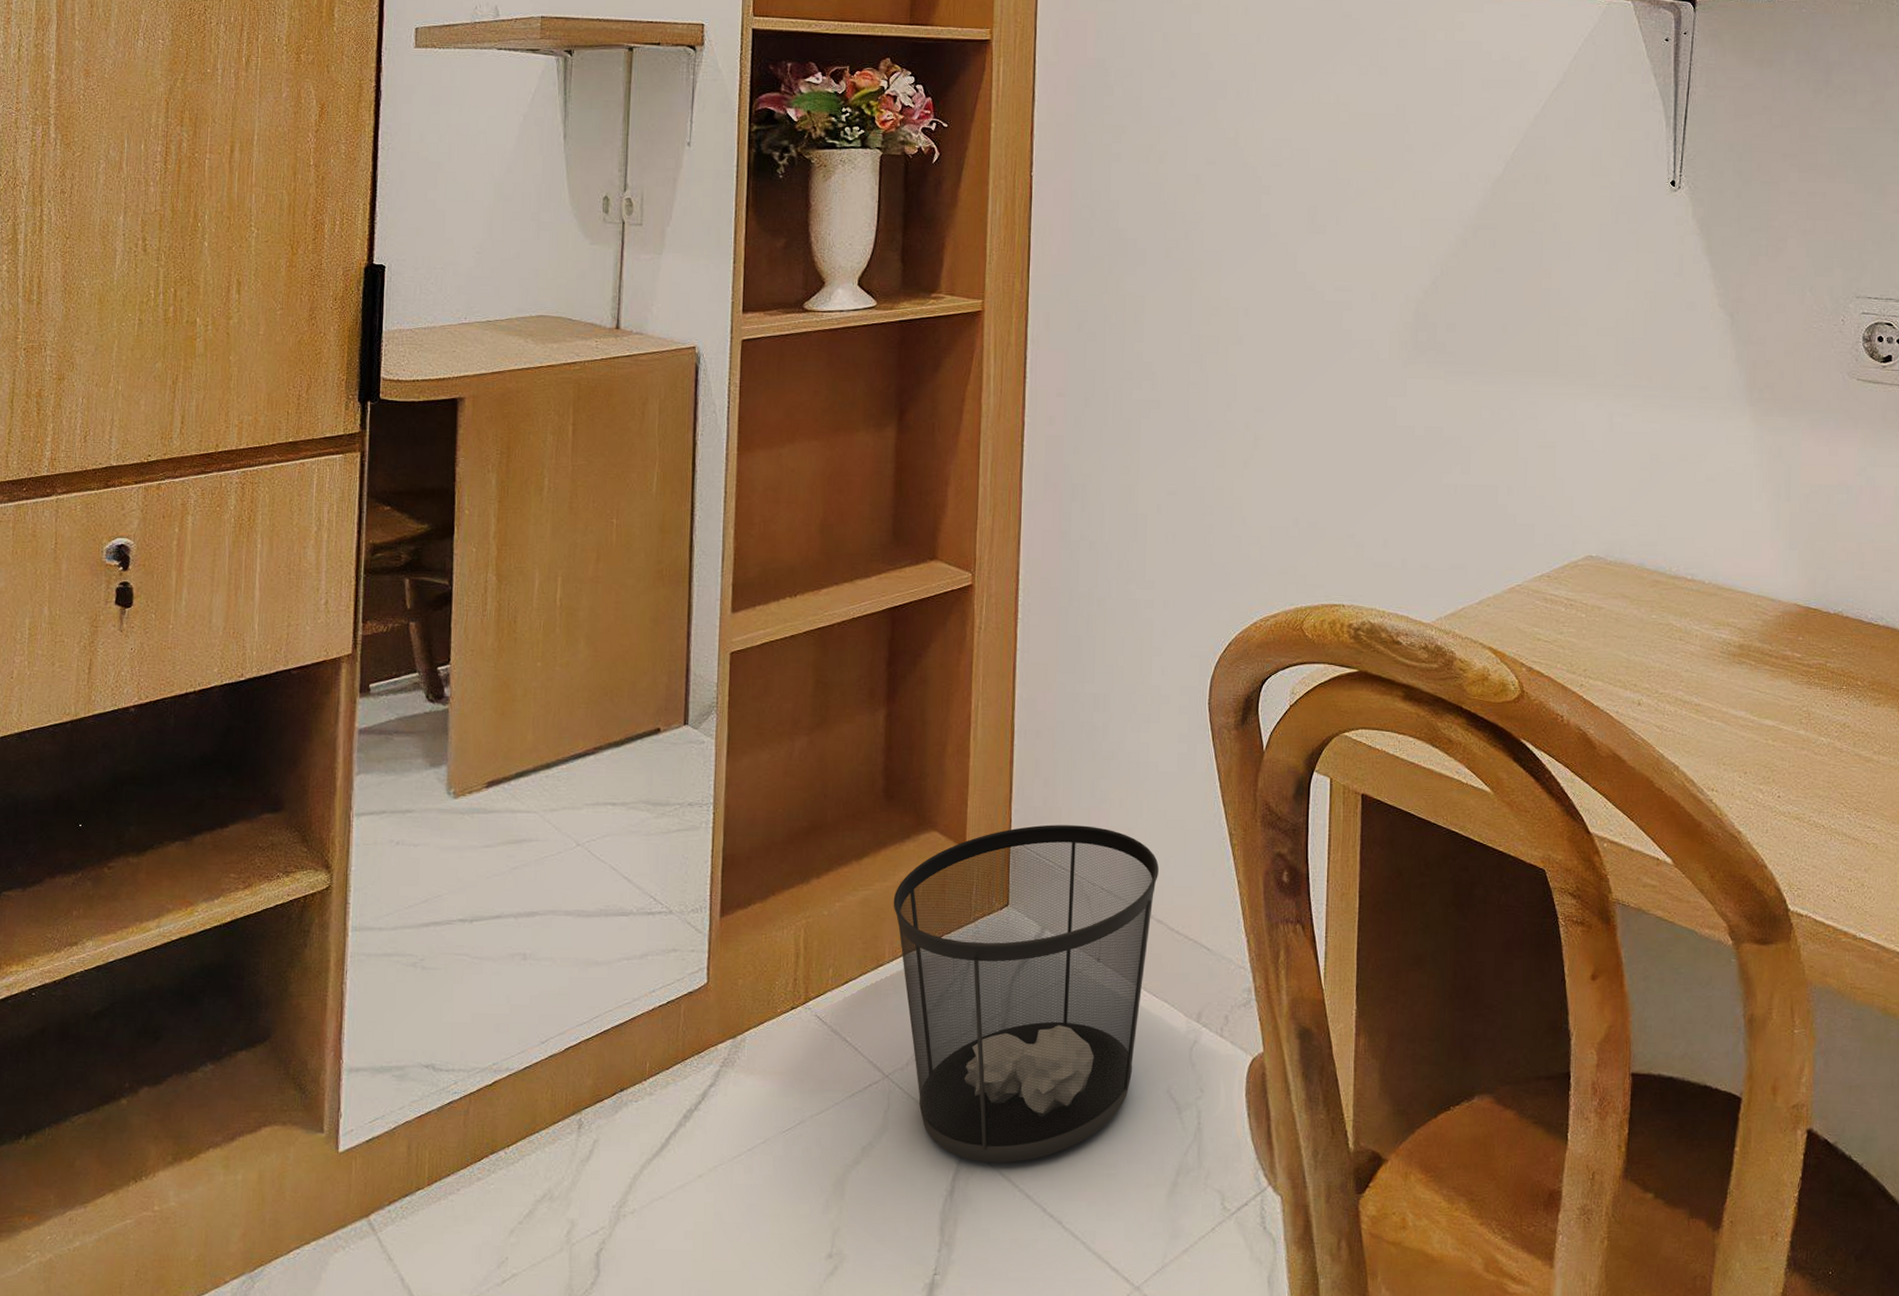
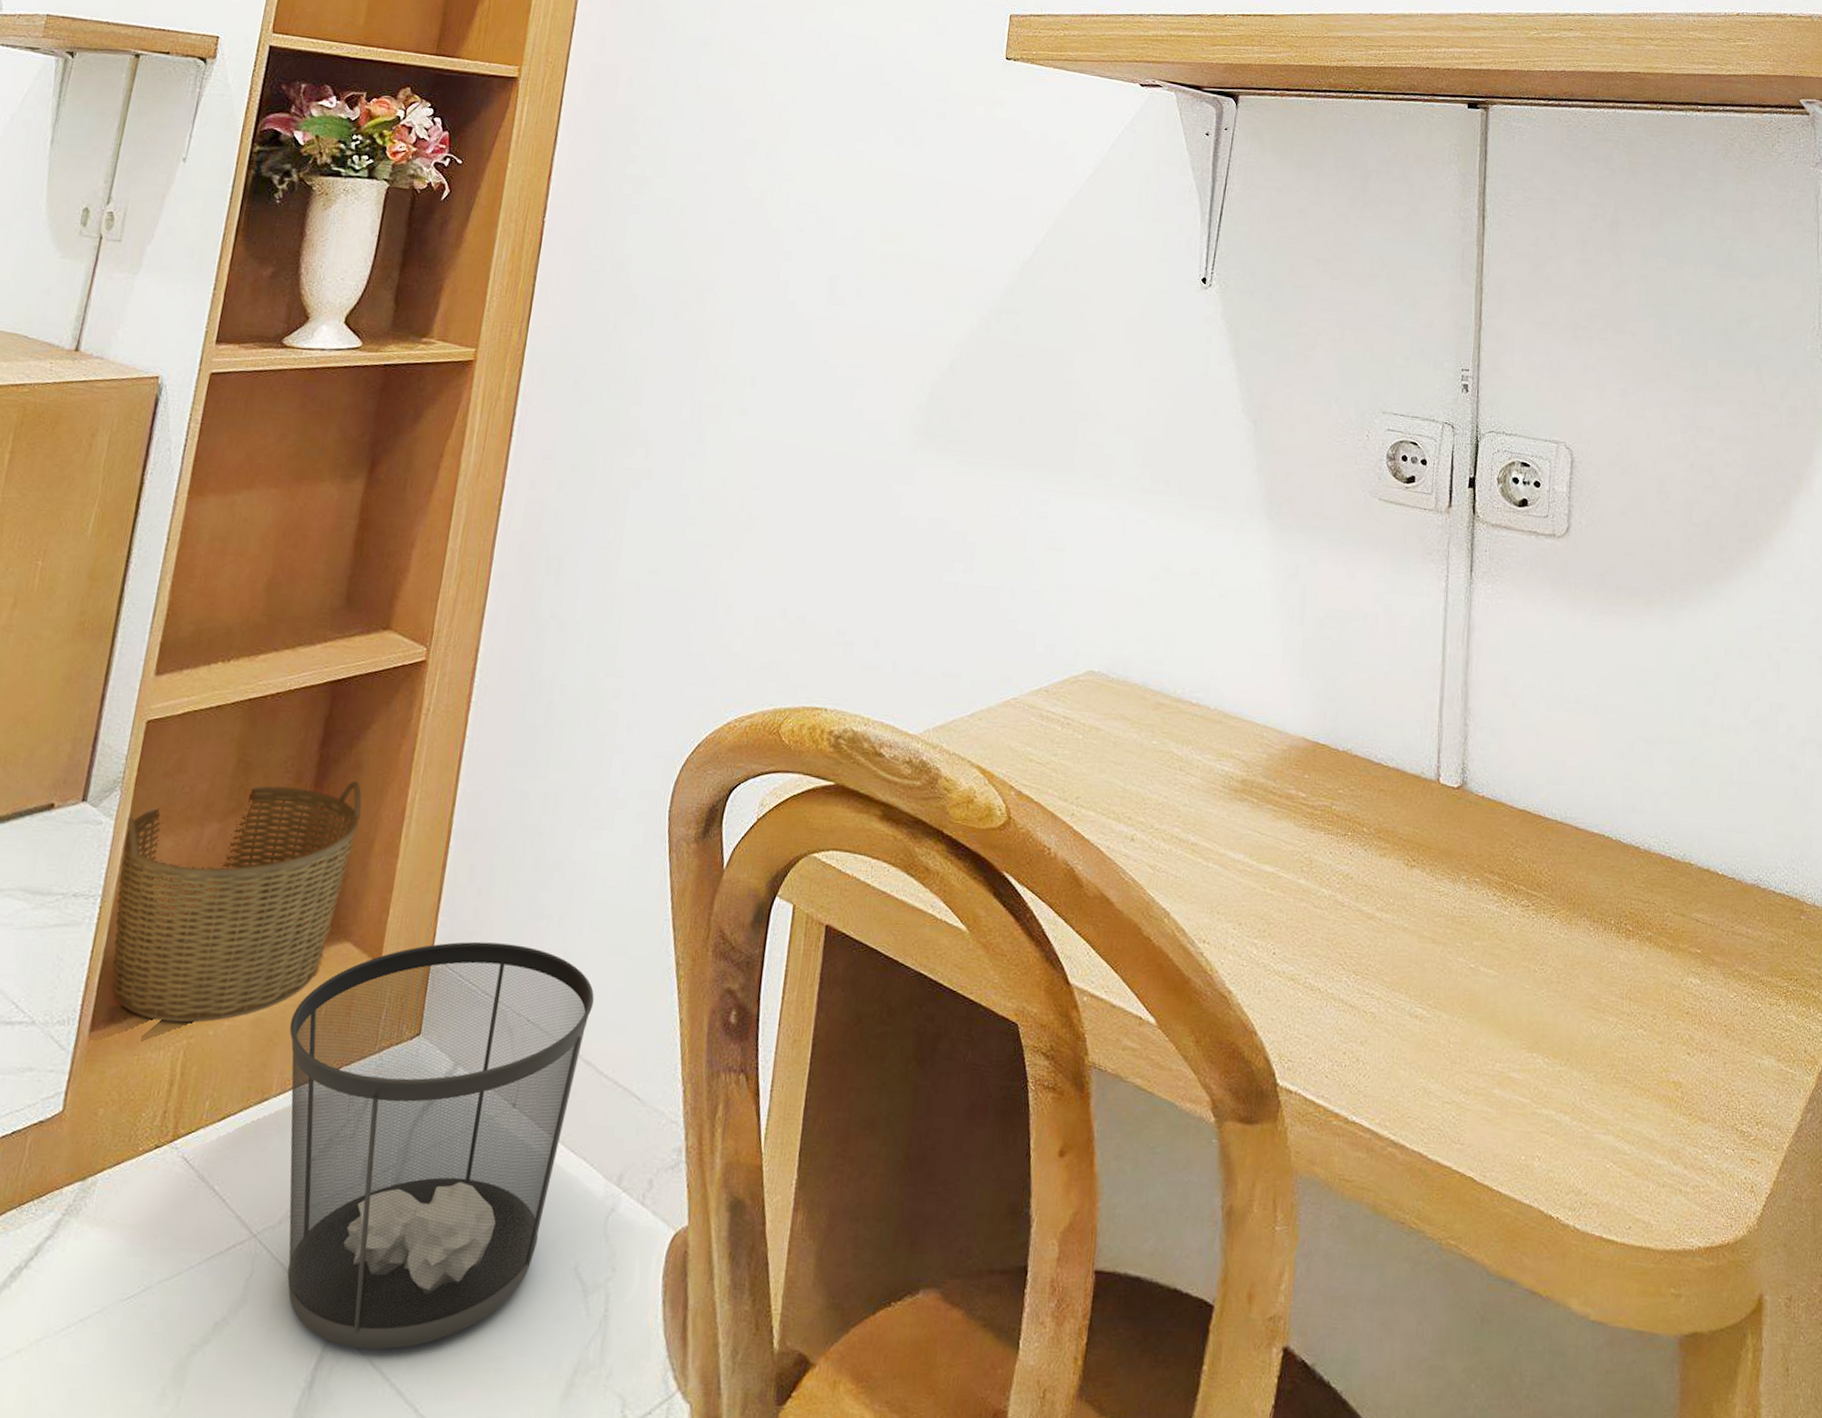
basket: none [725,693,931,906] -> present [112,781,362,1023]

